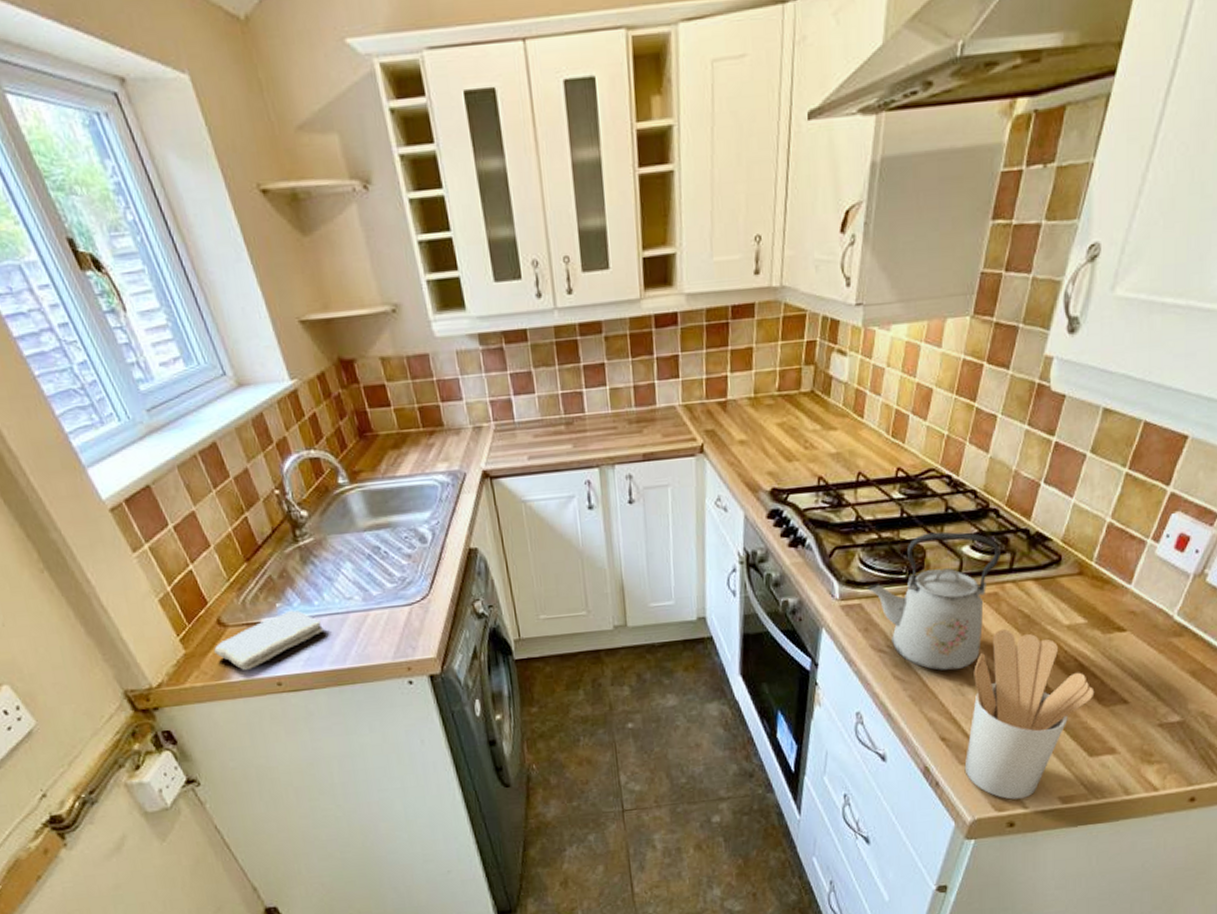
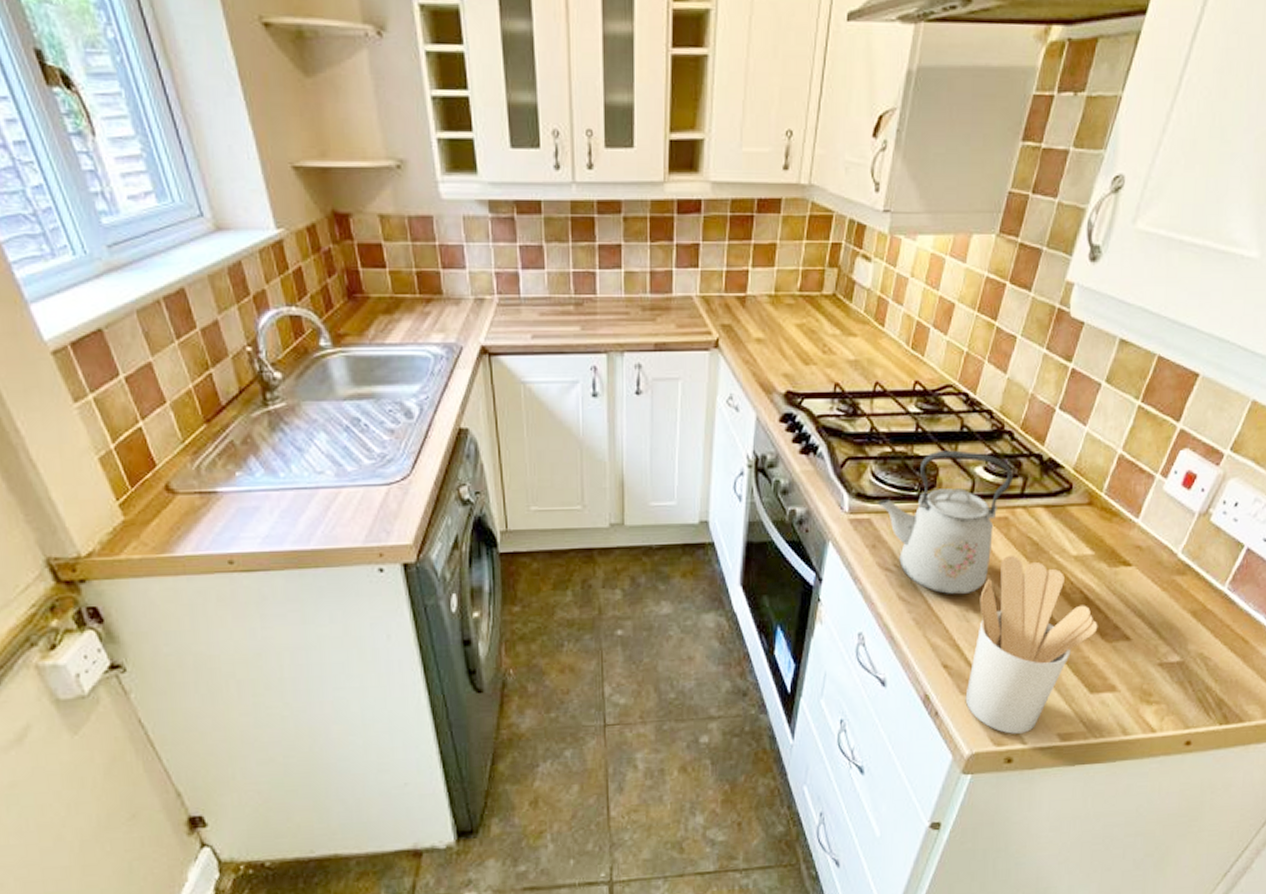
washcloth: present [214,610,324,670] -> none [158,480,287,544]

